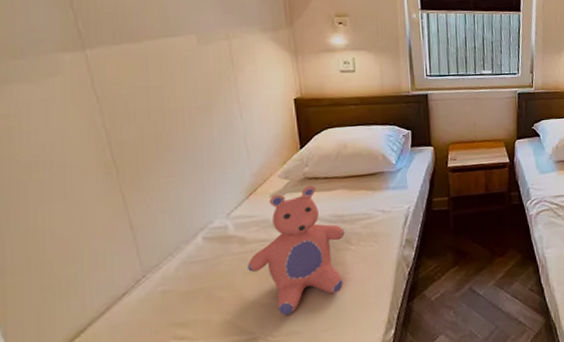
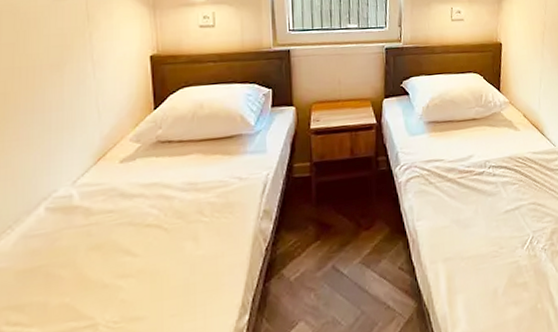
teddy bear: present [248,185,345,316] -> none [92,149,198,298]

